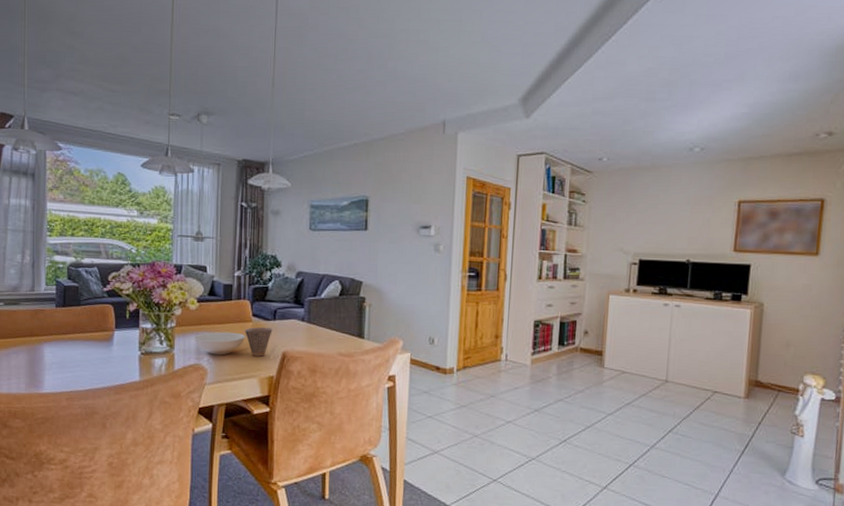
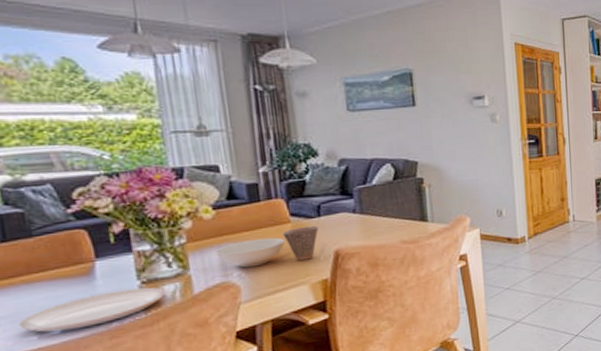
plate: none [63,356,156,382] -> present [18,287,166,333]

